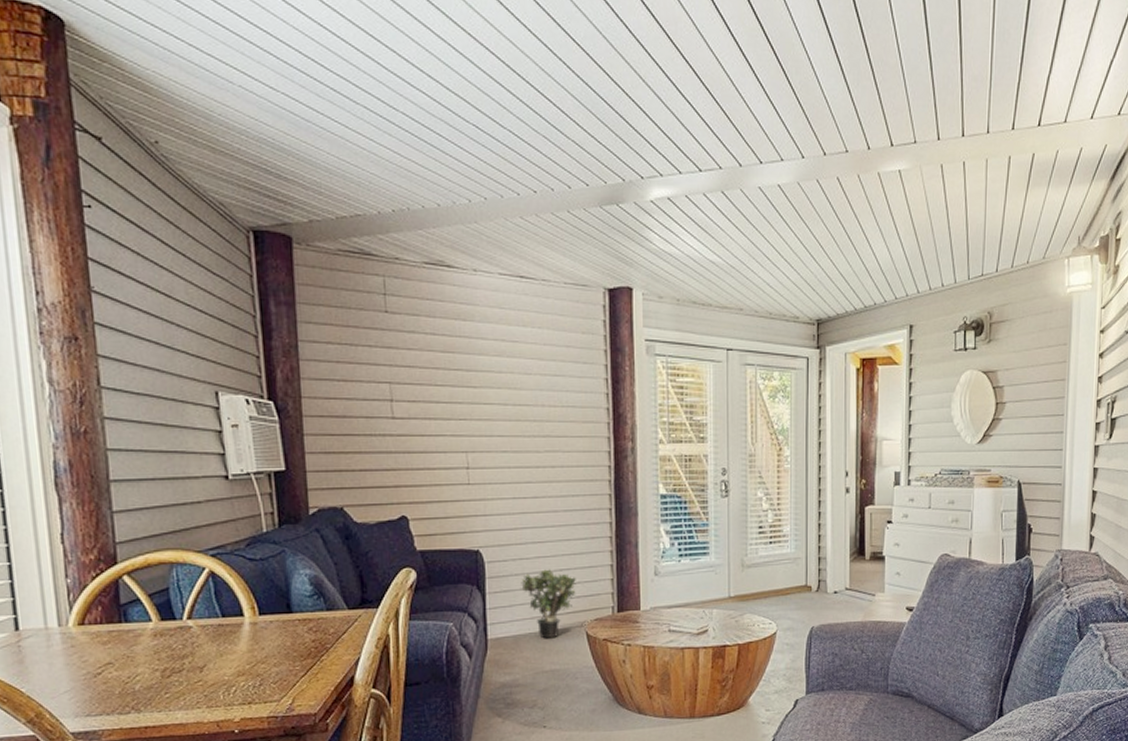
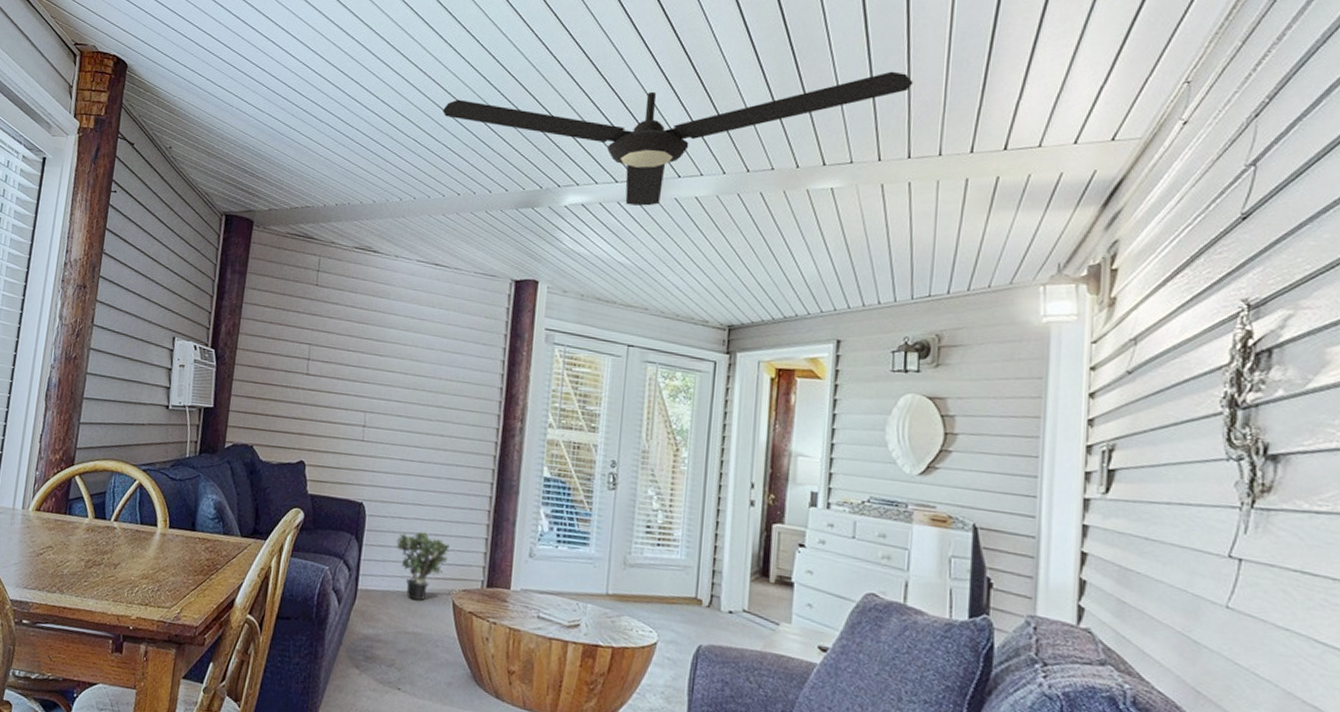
ceiling fan: none [503,42,965,197] -> present [443,71,913,206]

